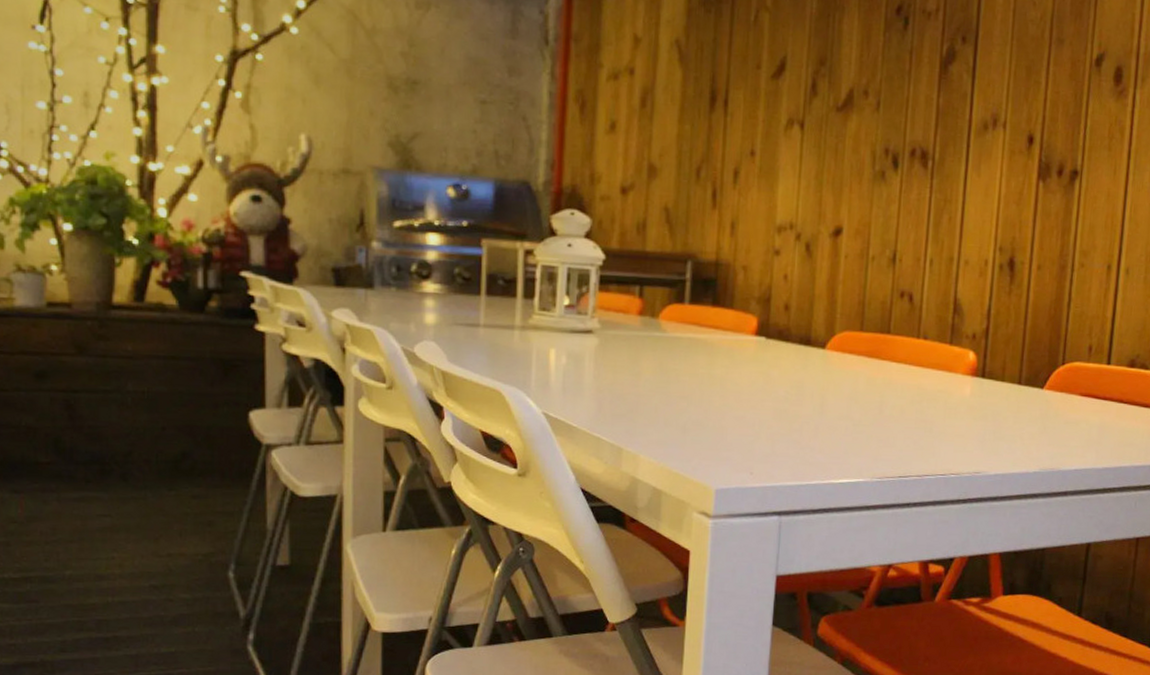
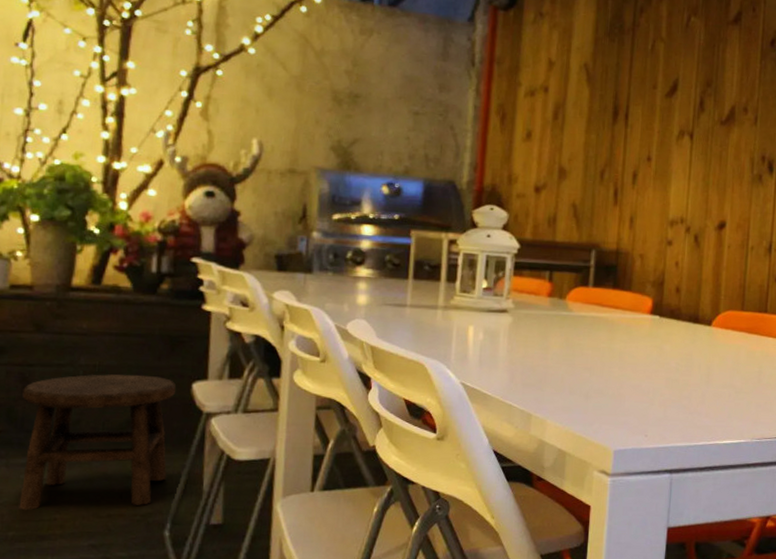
stool: none [69,401,232,548] -> present [19,374,177,510]

